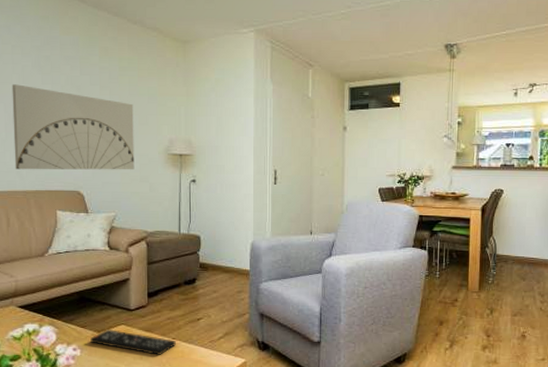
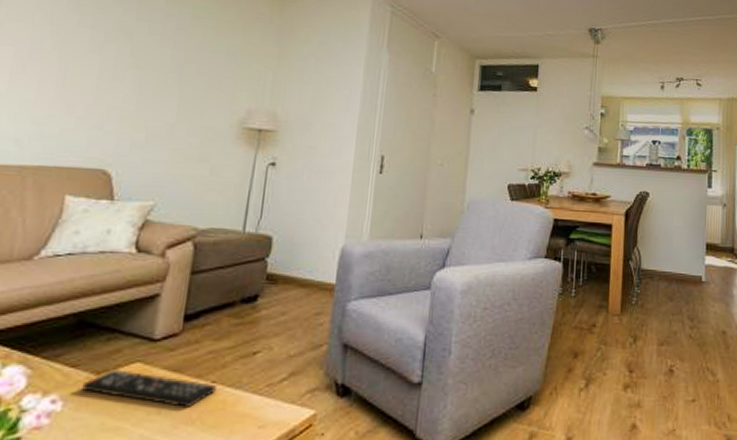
wall art: present [11,84,135,170] -> none [12,23,204,146]

